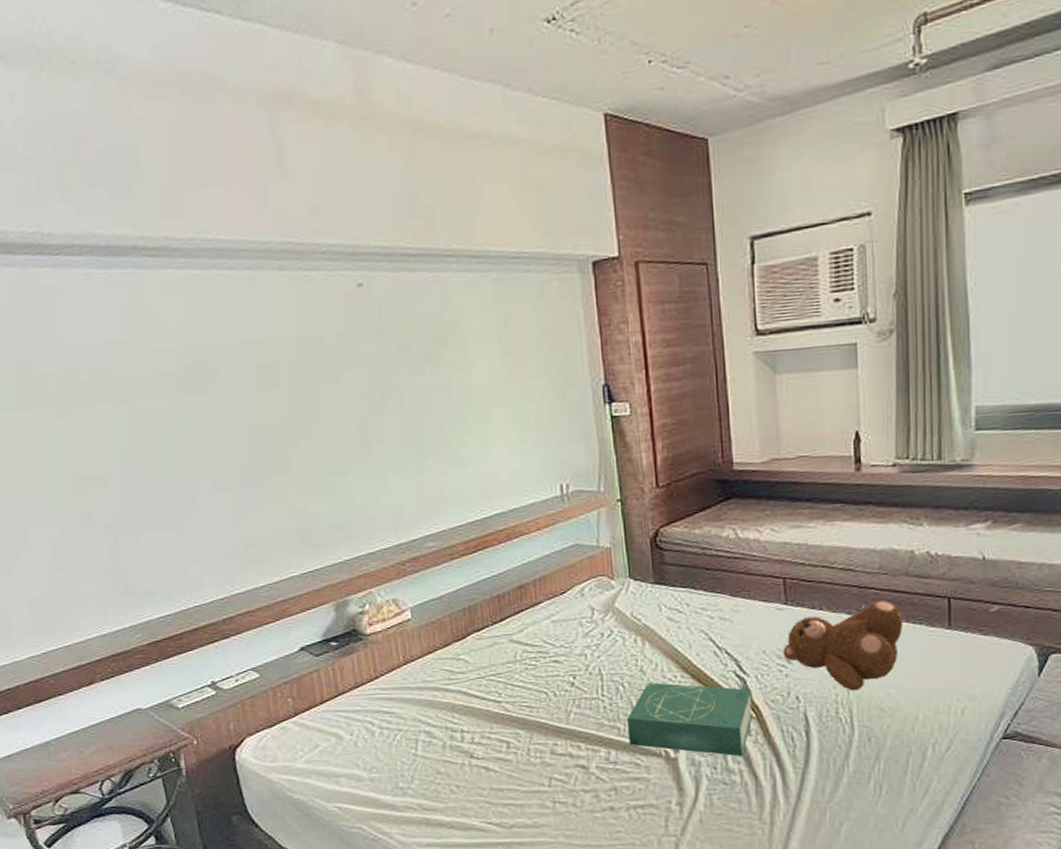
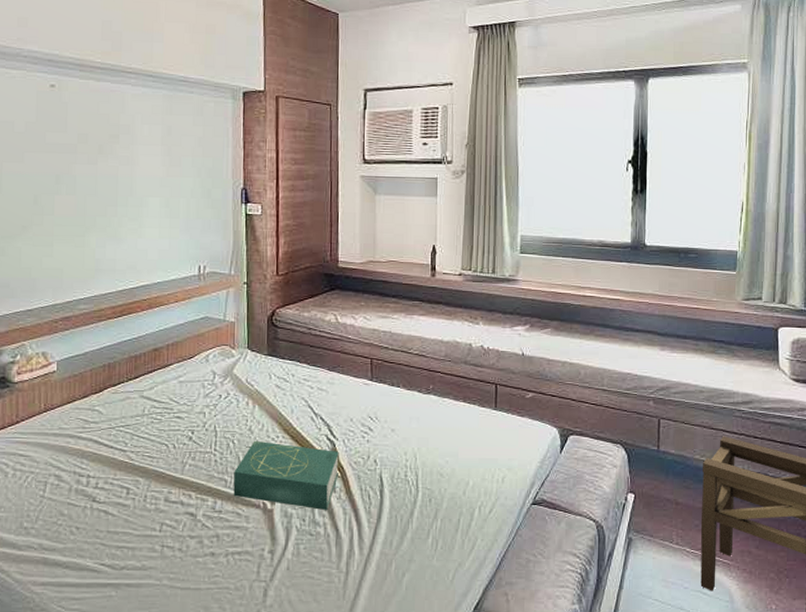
teddy bear: present [783,599,903,691] -> none [366,382,461,458]

